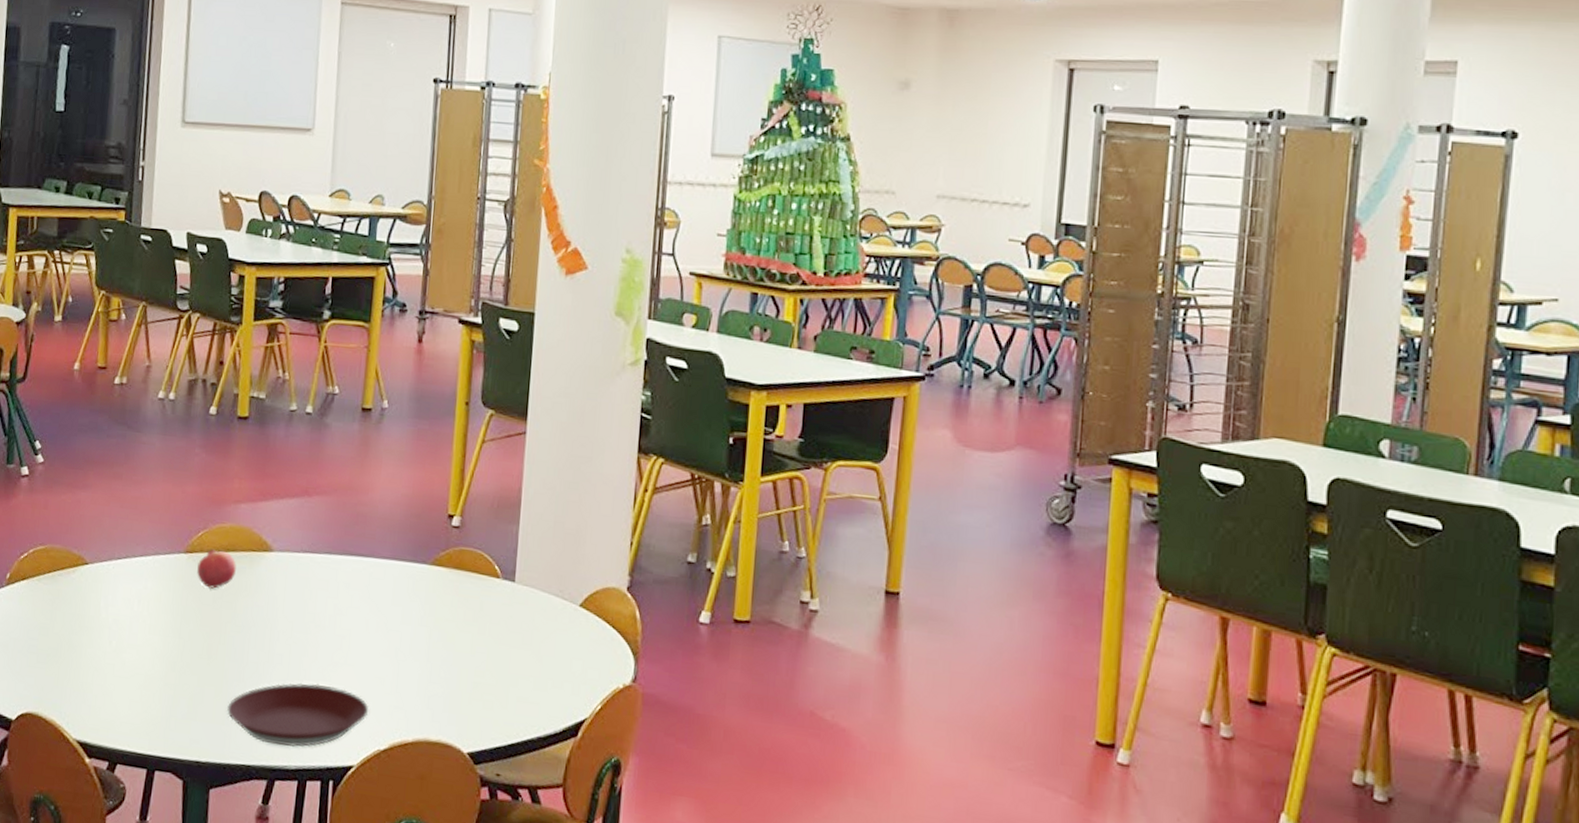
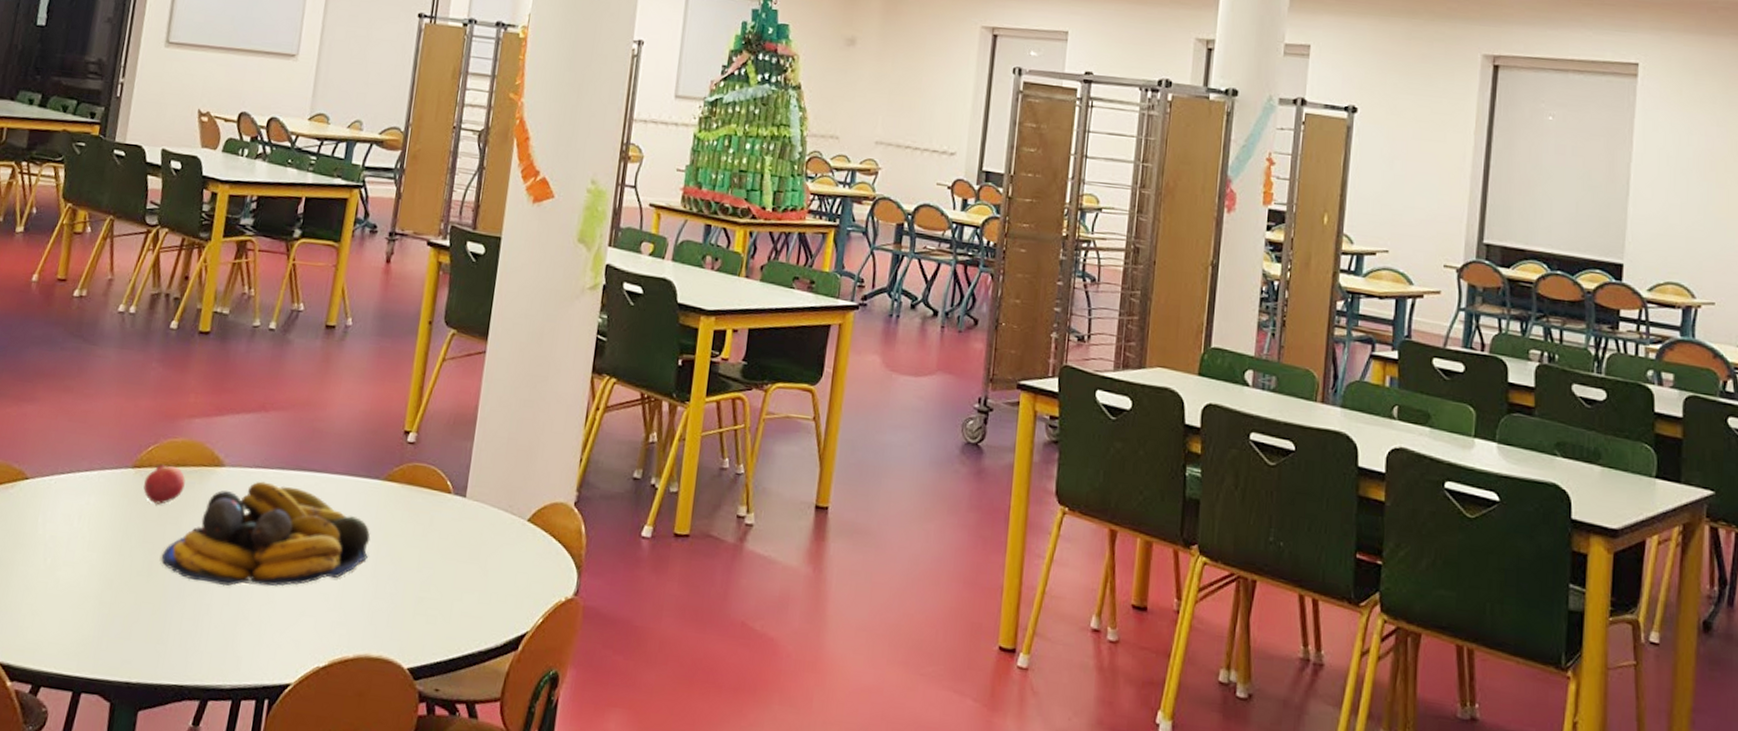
fruit bowl: none [219,565,422,670] -> present [161,481,371,586]
plate: present [227,682,369,747] -> none [163,599,311,666]

